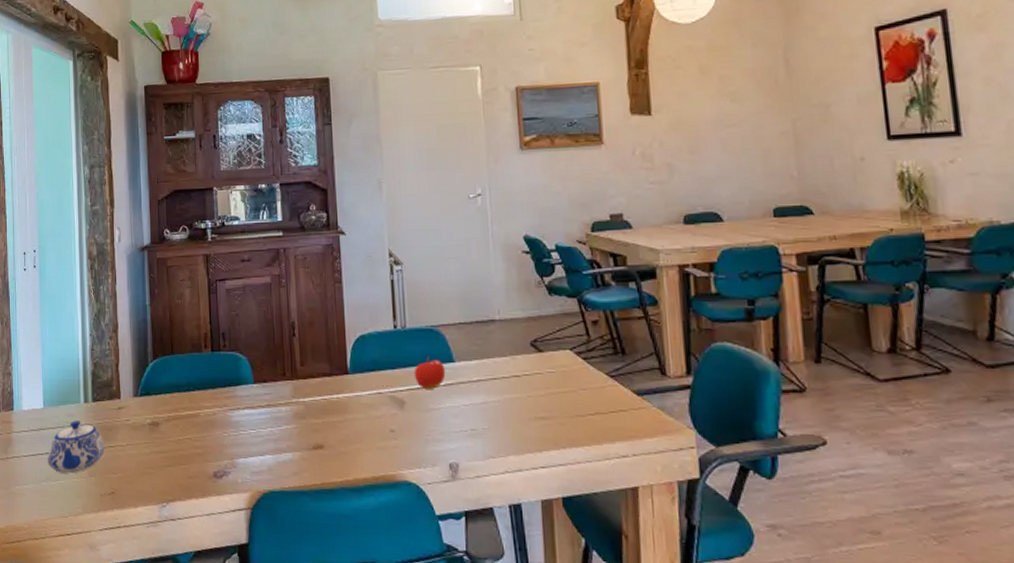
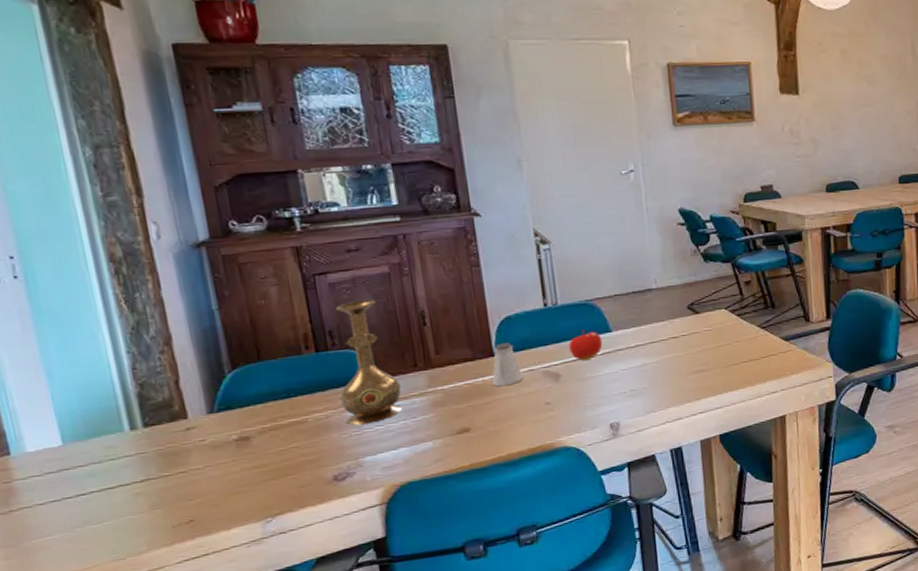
teapot: present [48,421,105,474] -> none [79,451,173,514]
vase: none [224,306,272,426] -> present [335,299,403,425]
saltshaker: none [345,362,373,407] -> present [492,342,524,387]

